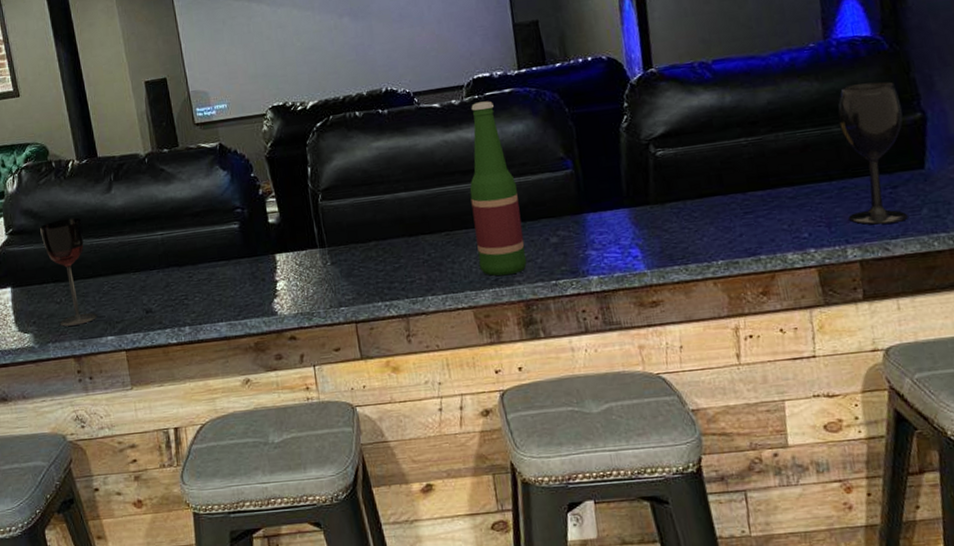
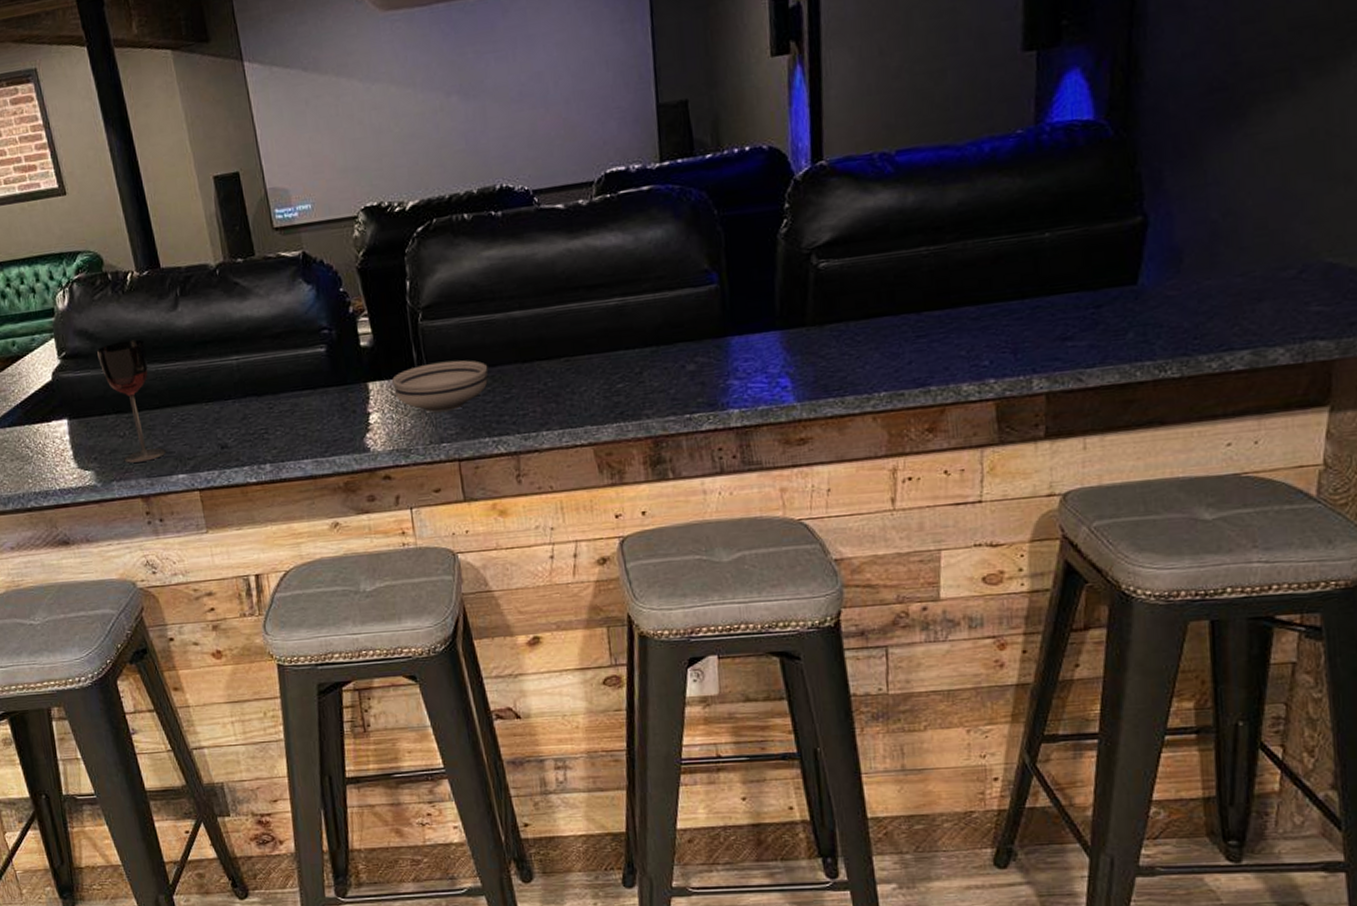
bowl: none [296,234,380,281] -> present [392,360,488,413]
beer bottle: present [469,101,527,276] -> none [595,201,658,409]
wine glass: present [837,82,908,225] -> none [1039,178,1121,351]

